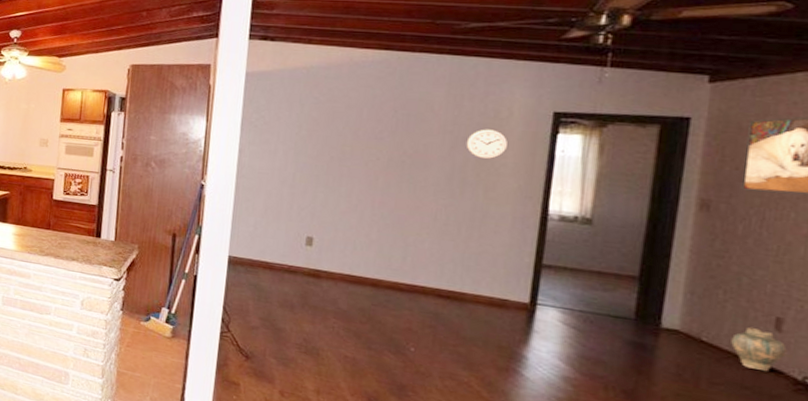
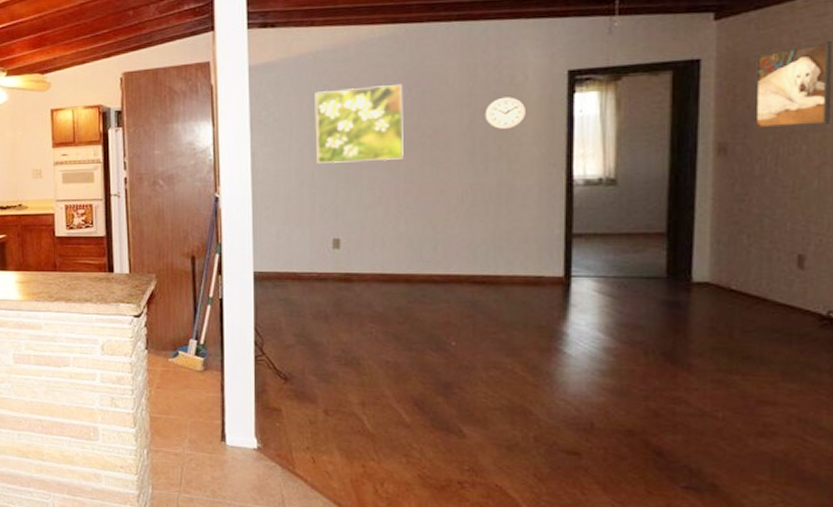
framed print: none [299,102,389,174] -> present [315,83,403,163]
vase: present [731,327,787,371] -> none [759,268,811,311]

